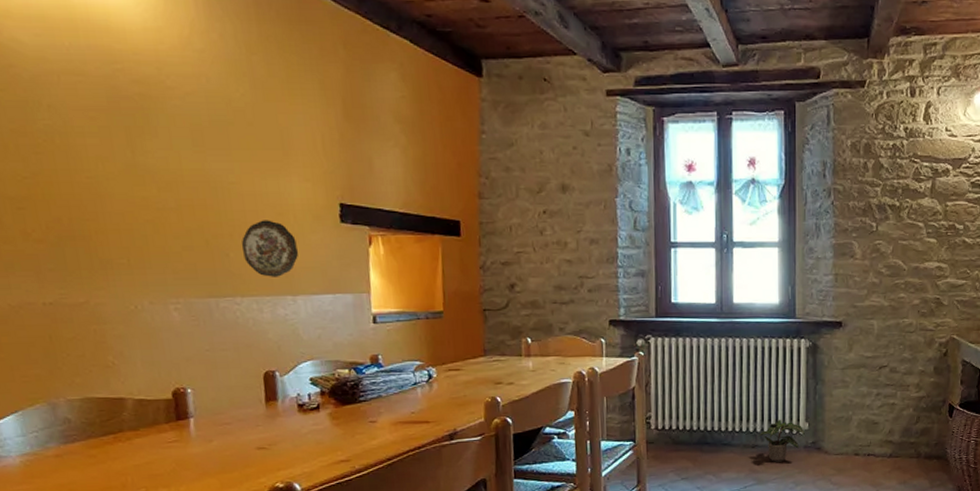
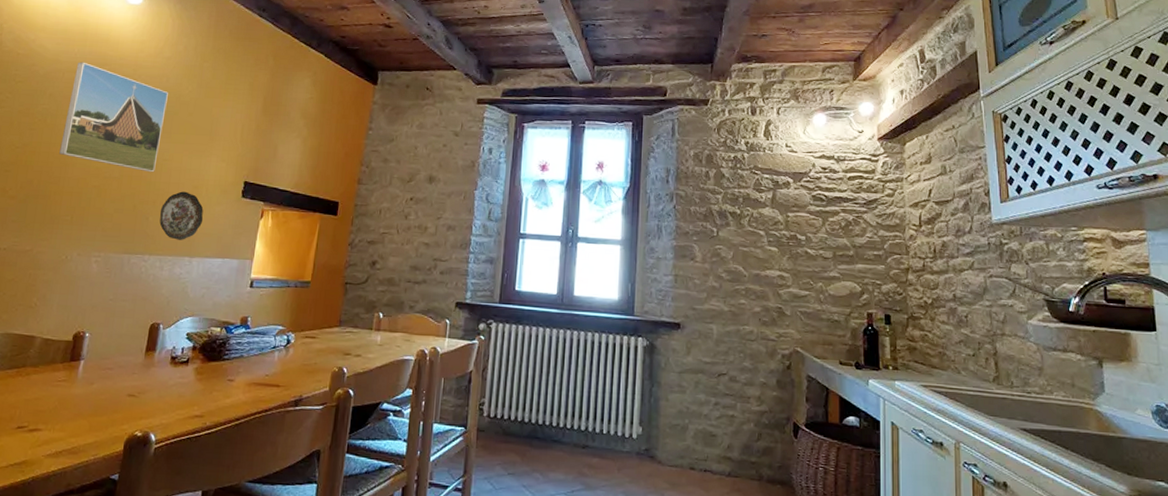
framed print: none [74,59,222,200] -> present [59,61,168,173]
potted plant: present [758,420,805,462] -> none [589,421,638,468]

